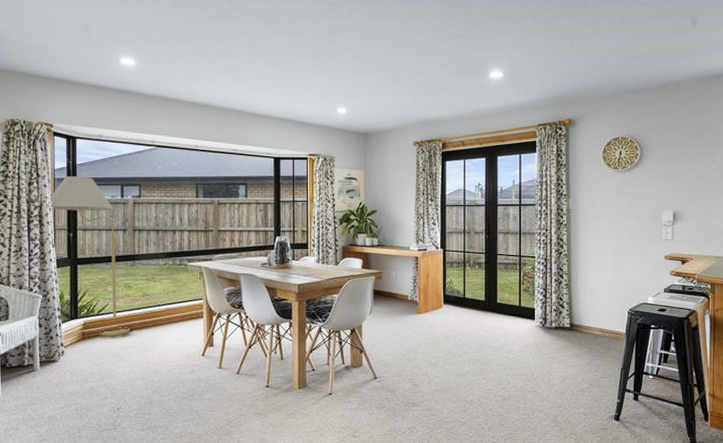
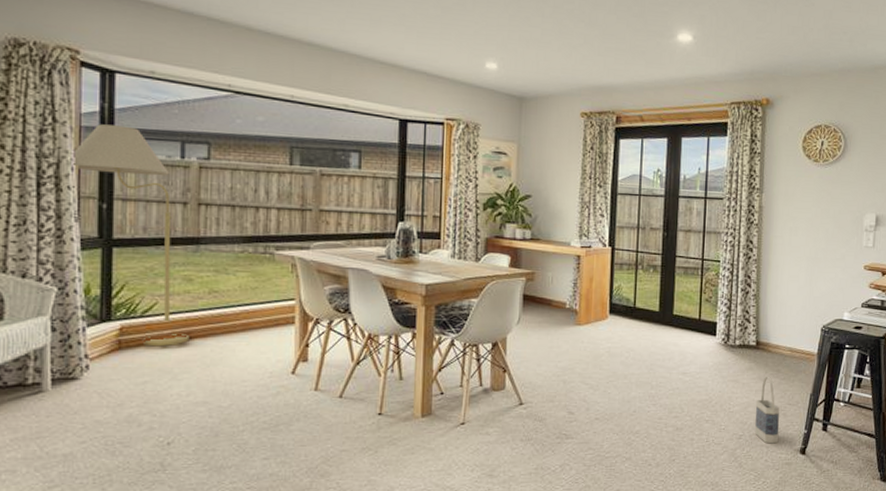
bag: none [572,353,595,412] -> present [755,376,780,444]

